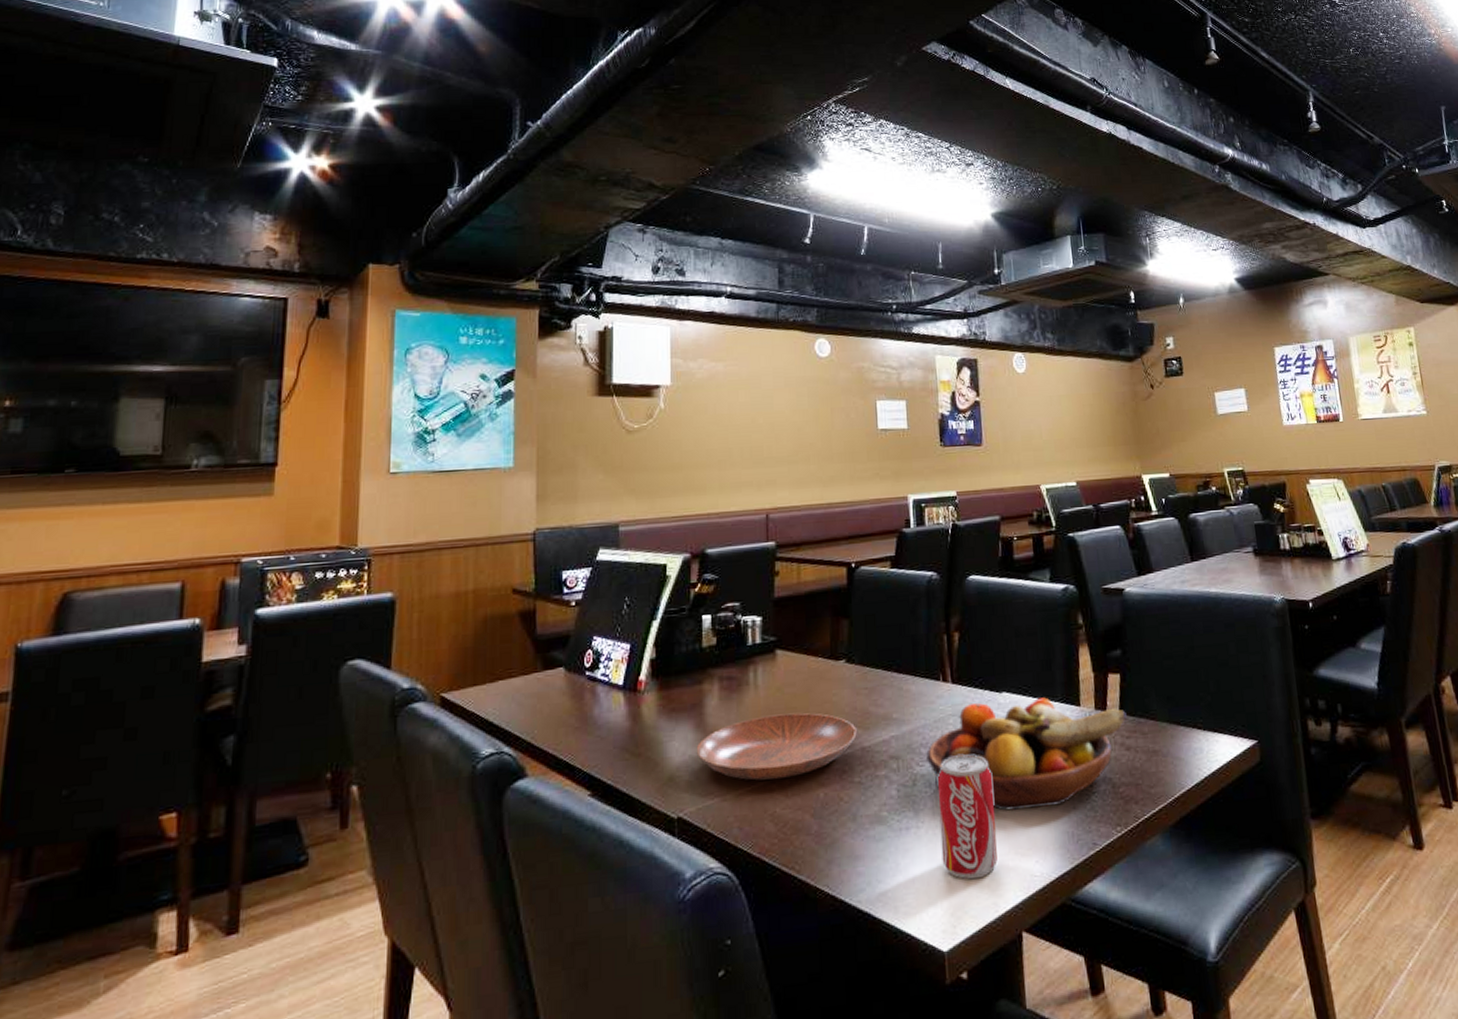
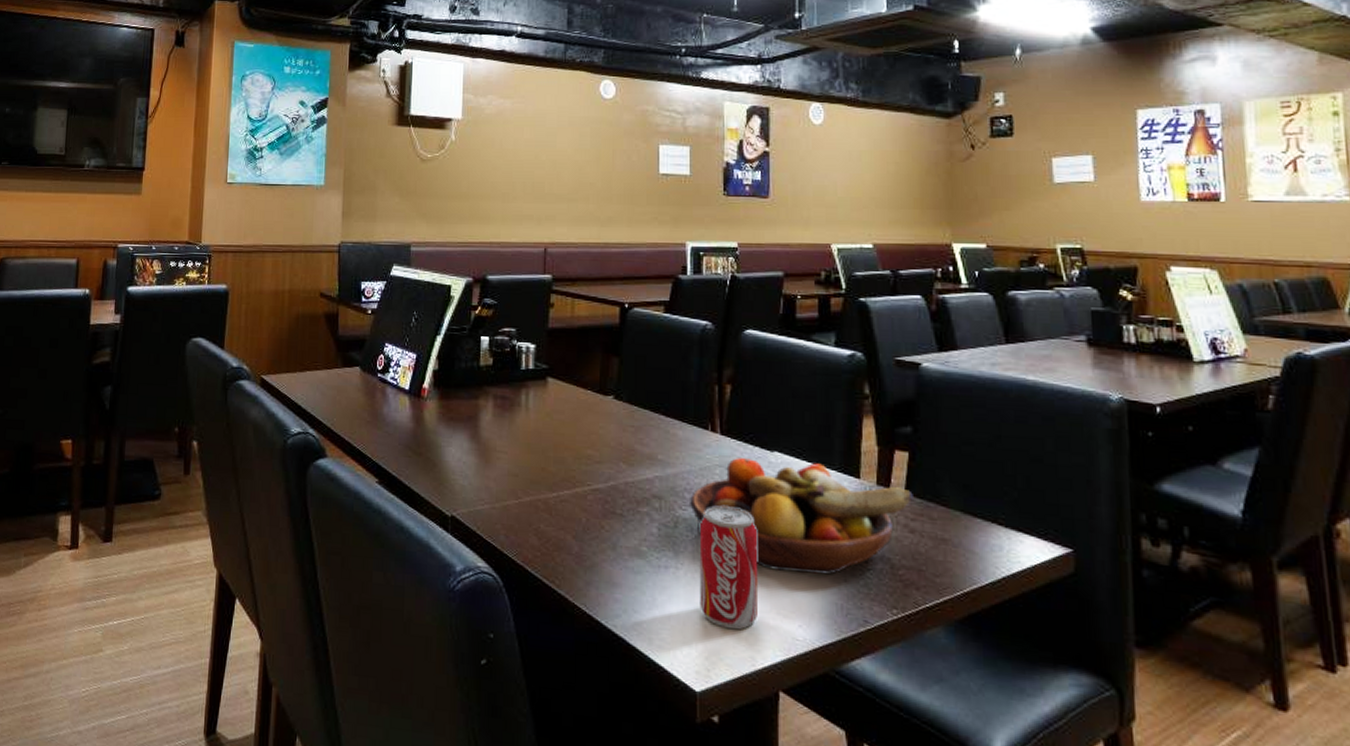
bowl: present [696,712,857,781] -> none [470,437,621,498]

